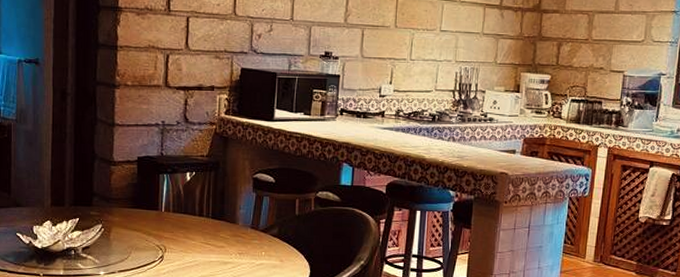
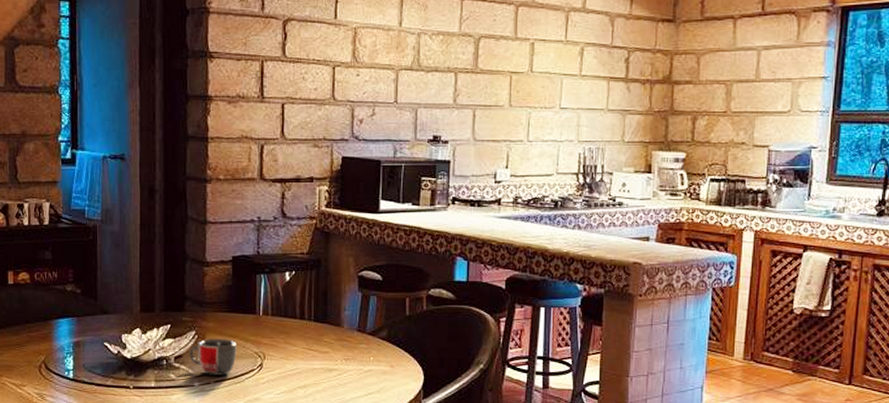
mug: none [96,231,140,266] -> present [189,338,237,376]

